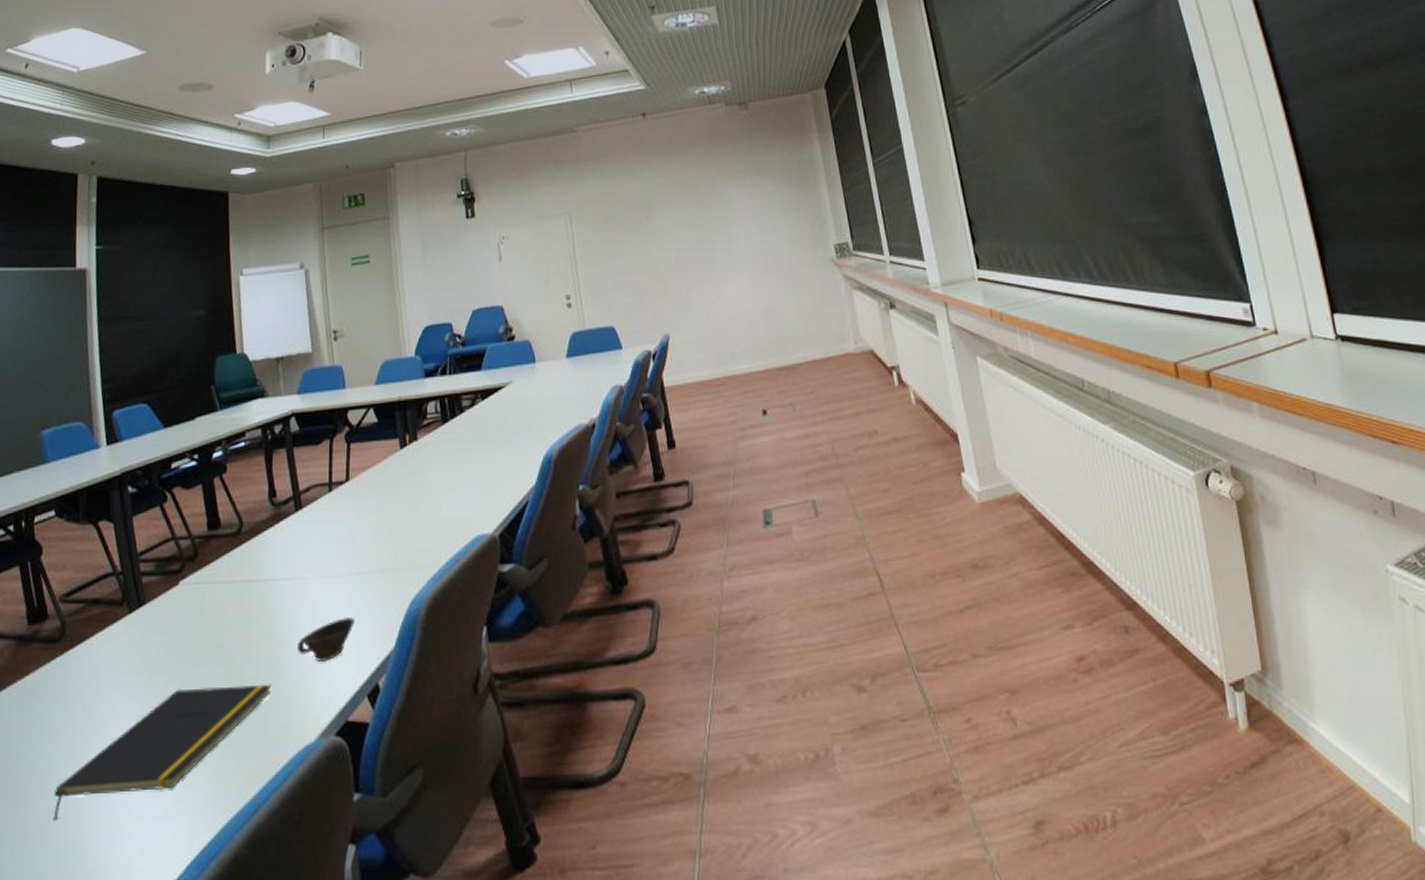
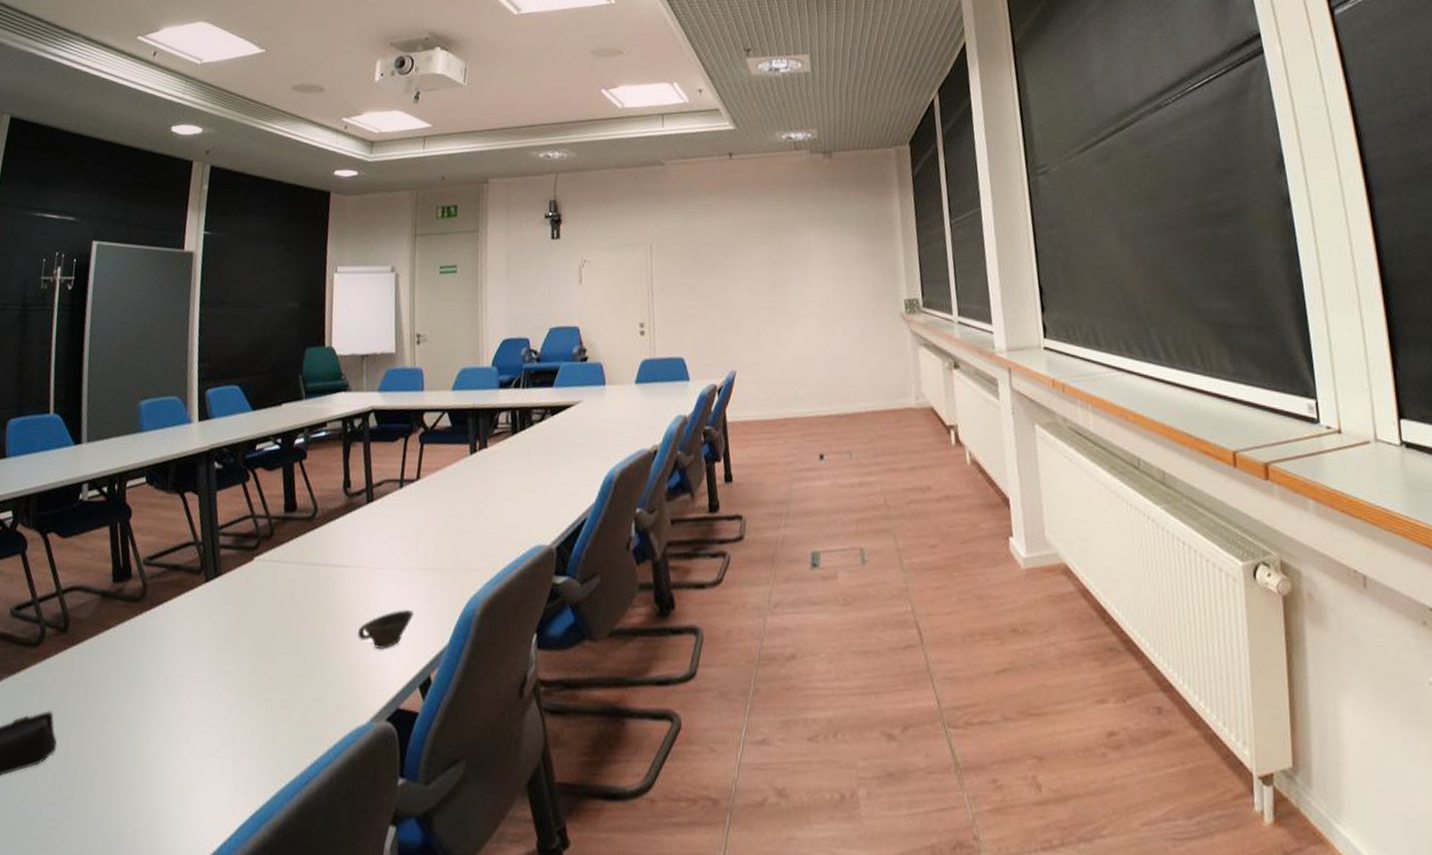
notepad: present [53,684,272,819] -> none [121,659,332,768]

